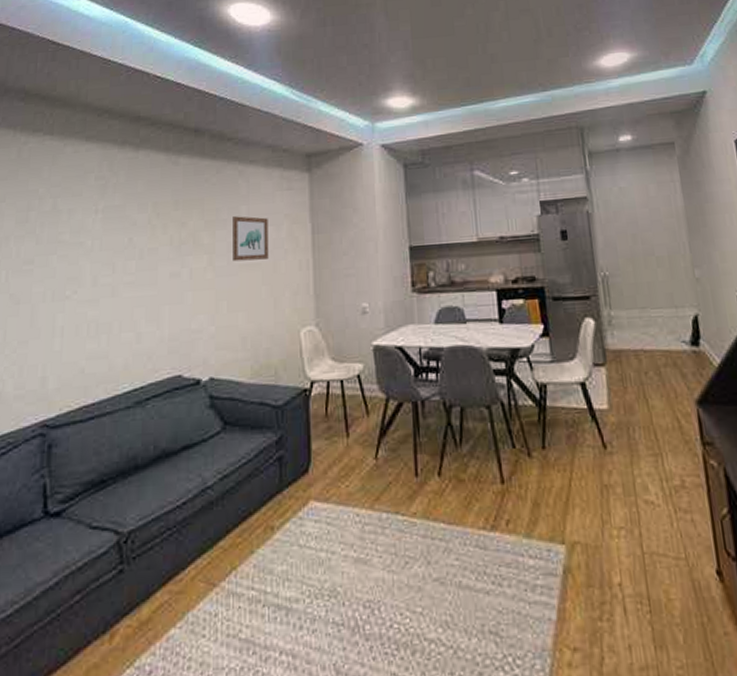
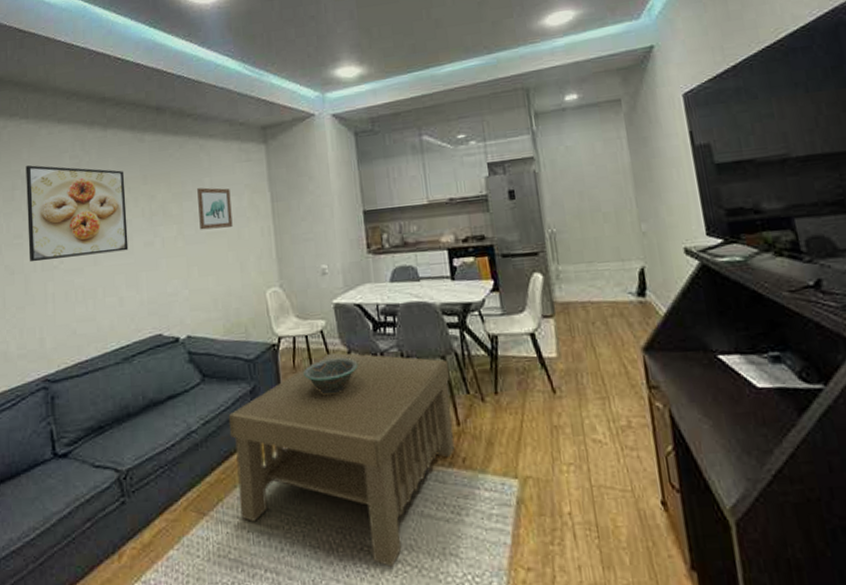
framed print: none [38,185,154,291] -> present [26,165,129,263]
coffee table: none [249,399,499,647] -> present [228,352,455,567]
decorative bowl: none [337,405,397,447] -> present [304,357,358,395]

